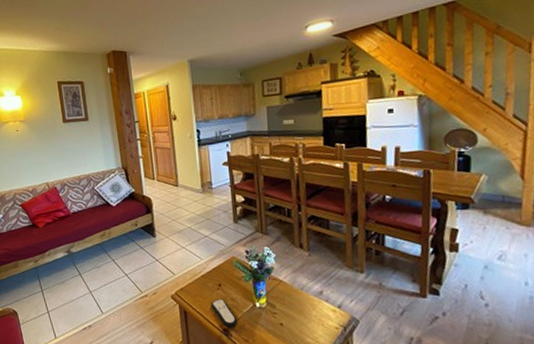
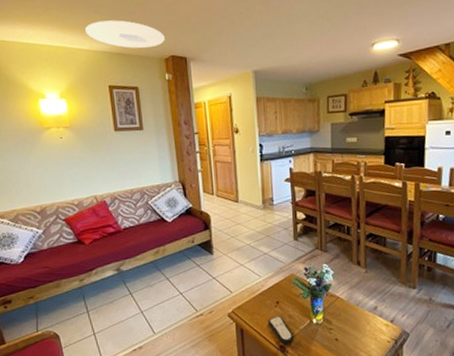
ceiling light: none [37,22,106,47] -> present [85,20,165,49]

